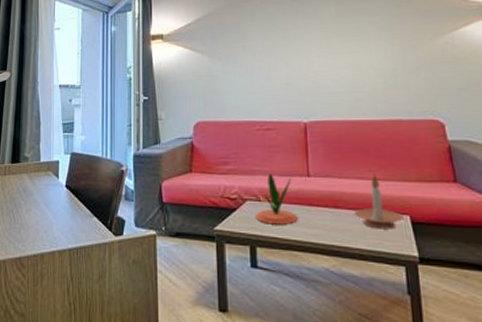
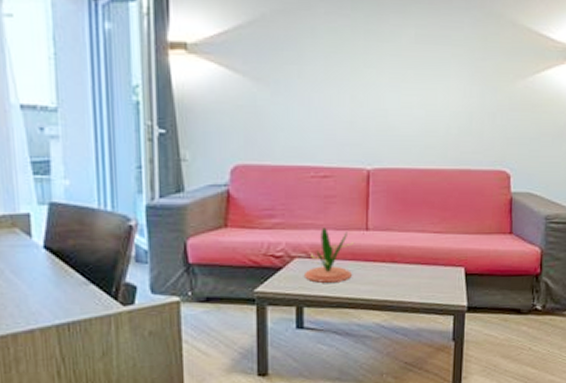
candle holder: present [354,173,404,229] -> none [411,226,459,282]

